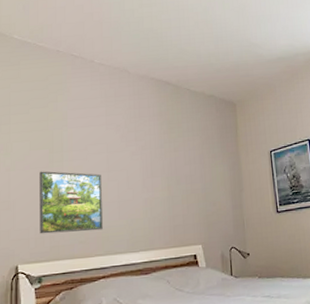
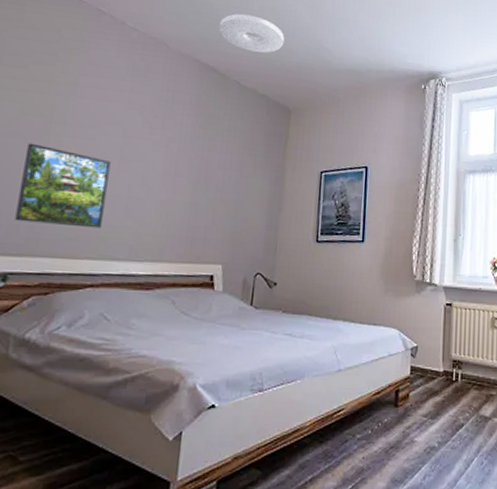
ceiling light: none [165,30,220,61] -> present [219,13,285,53]

